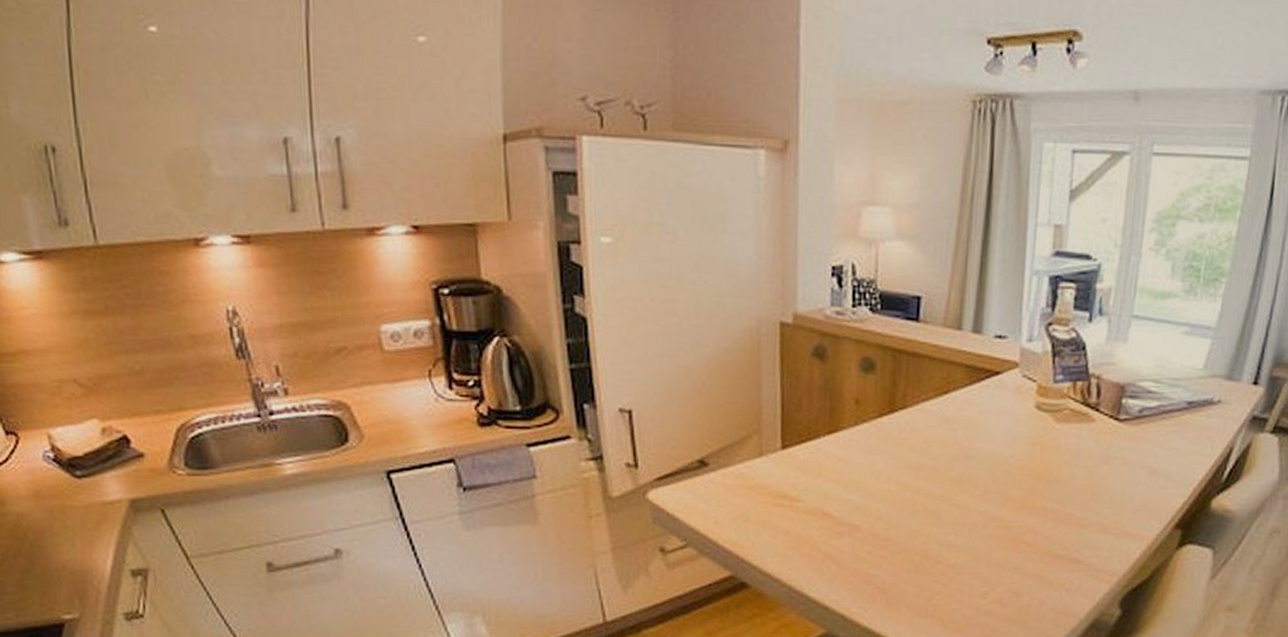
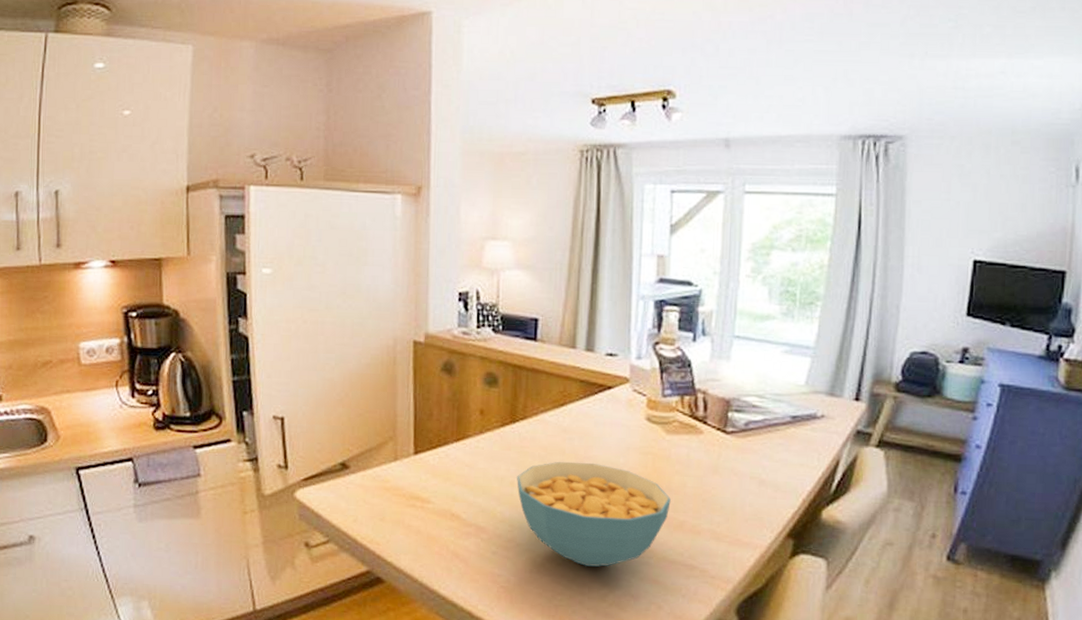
cereal bowl: none [894,454,1058,564] -> present [517,461,671,567]

